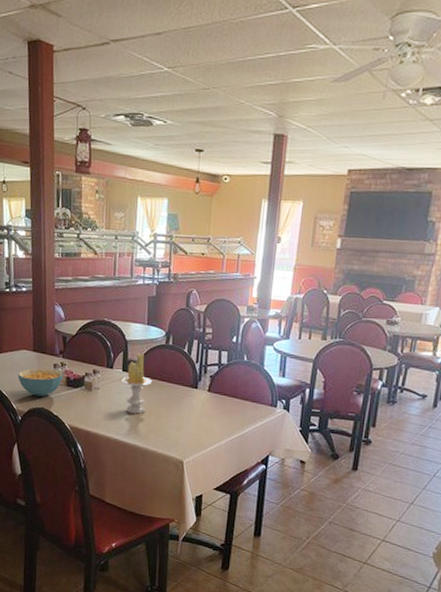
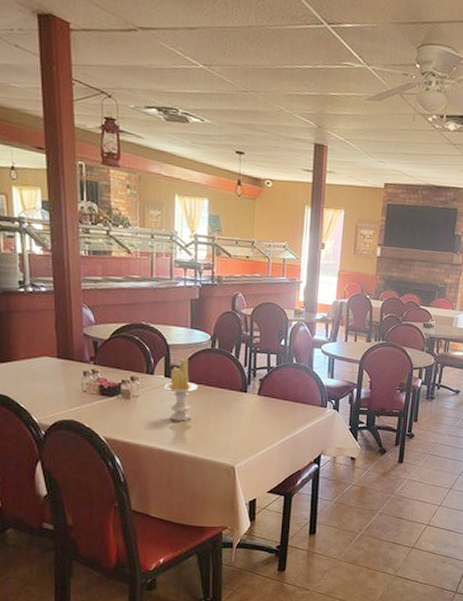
cereal bowl: present [17,368,63,397] -> none [38,376,95,408]

